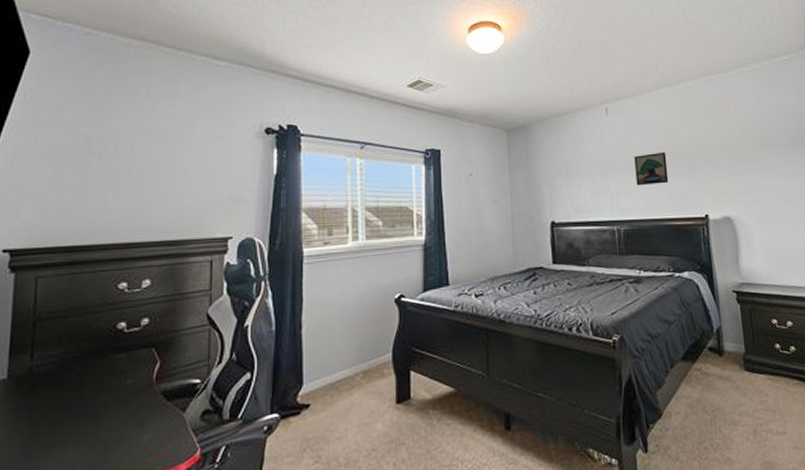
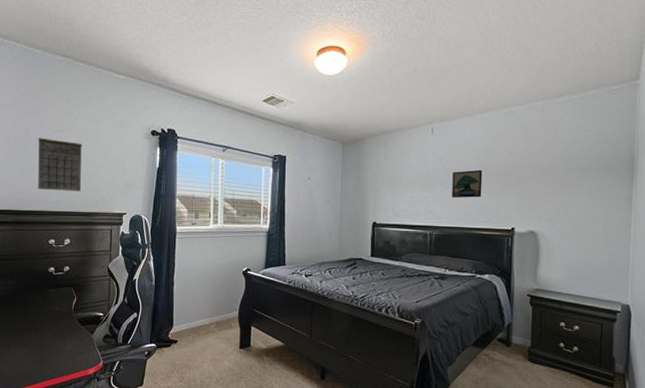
calendar: none [103,145,169,216] -> present [38,138,83,191]

